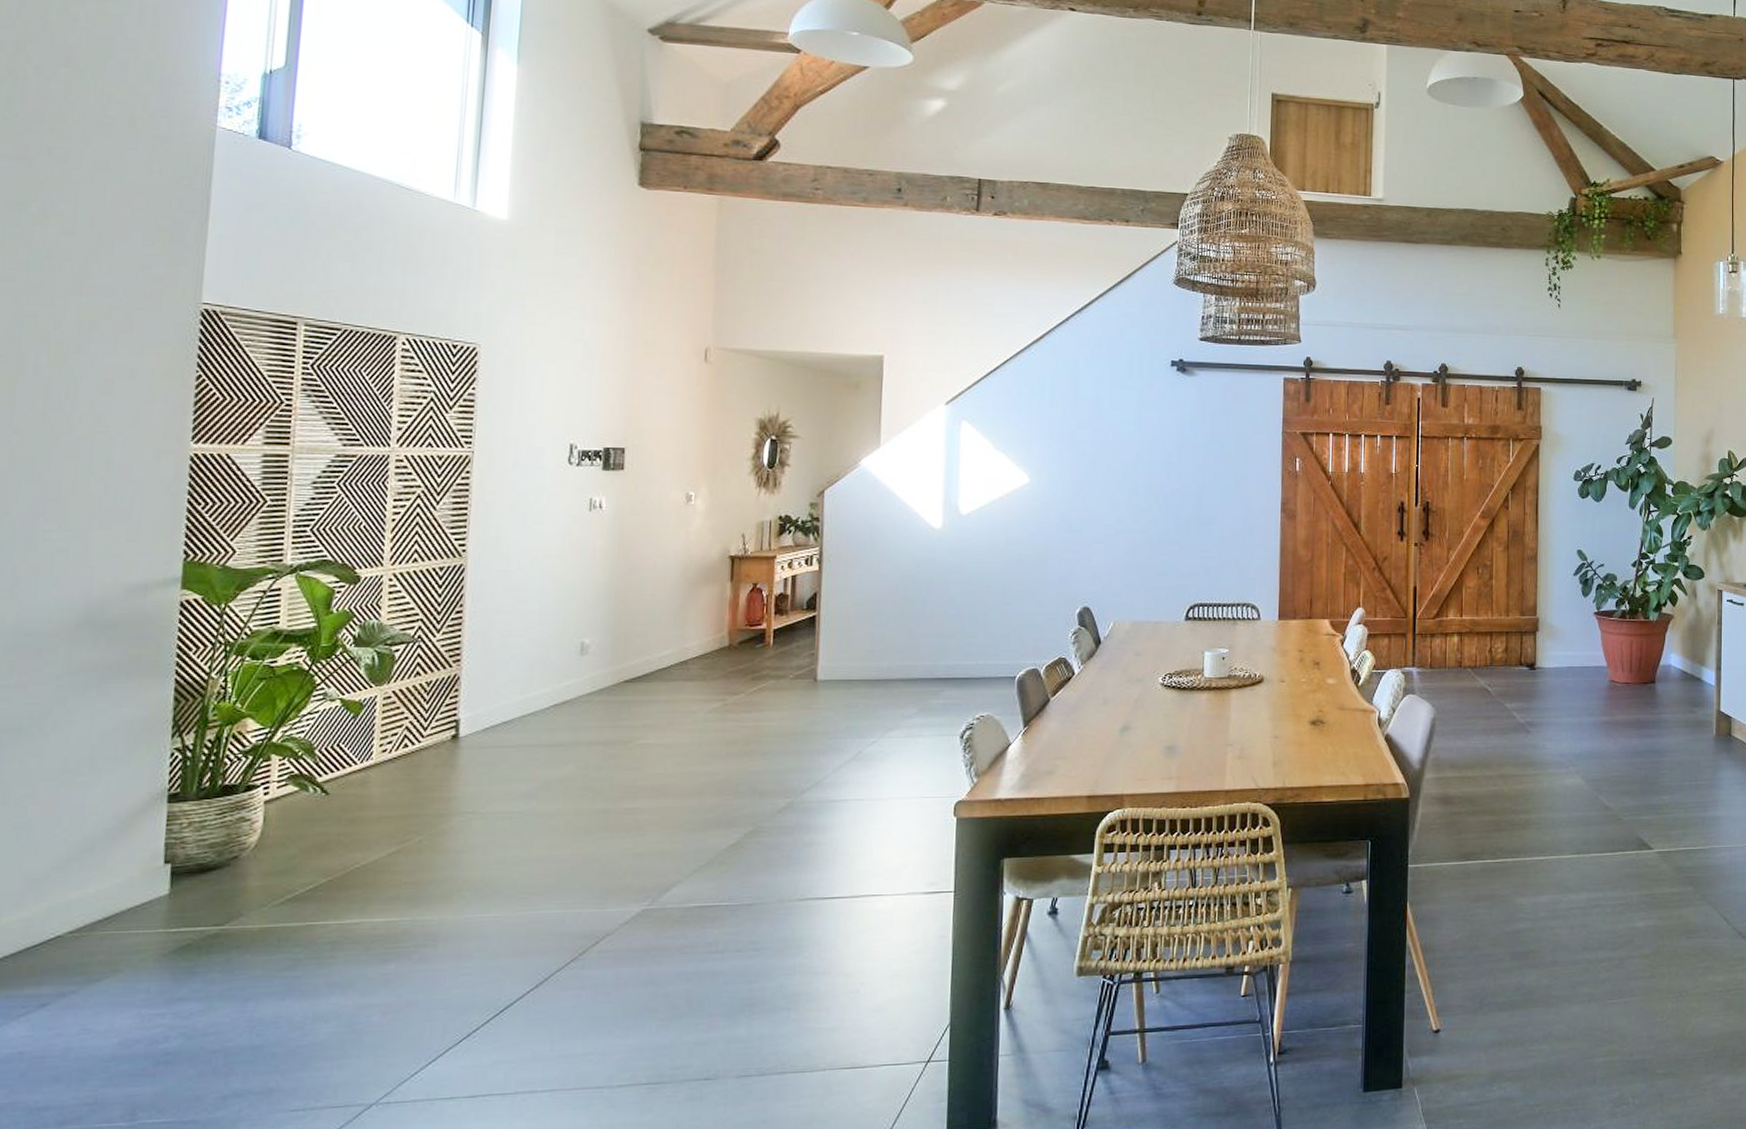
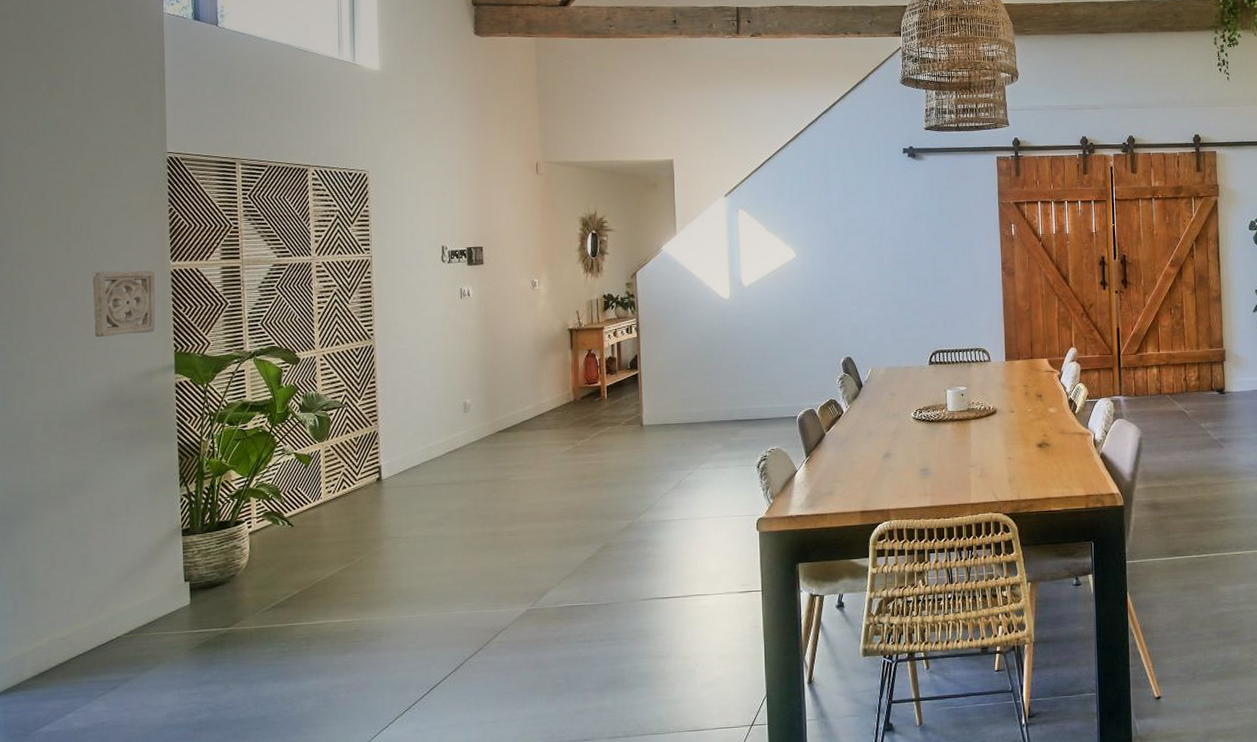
wall ornament: none [71,450,168,537] -> present [92,270,156,338]

